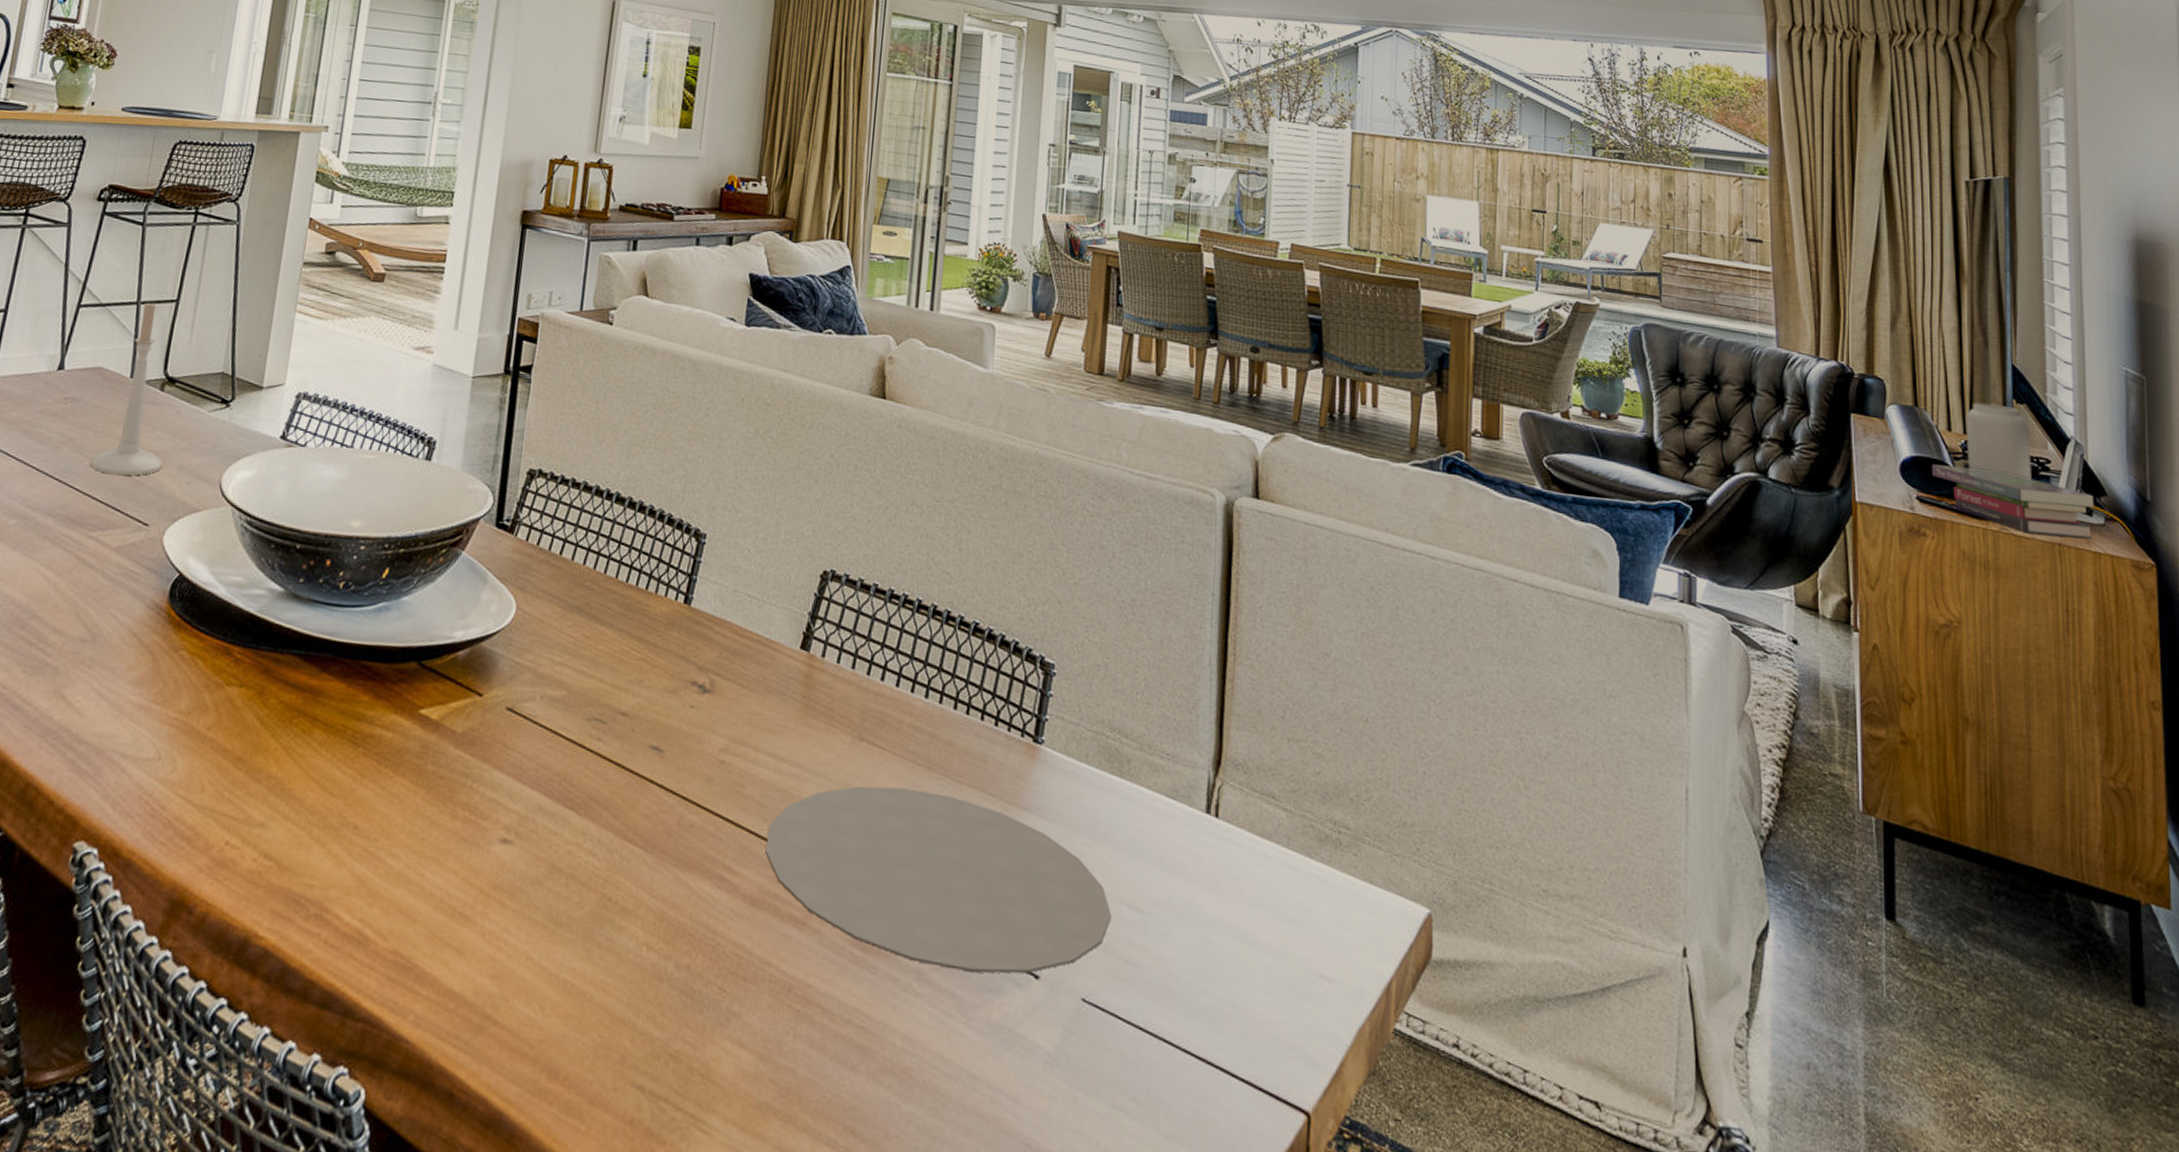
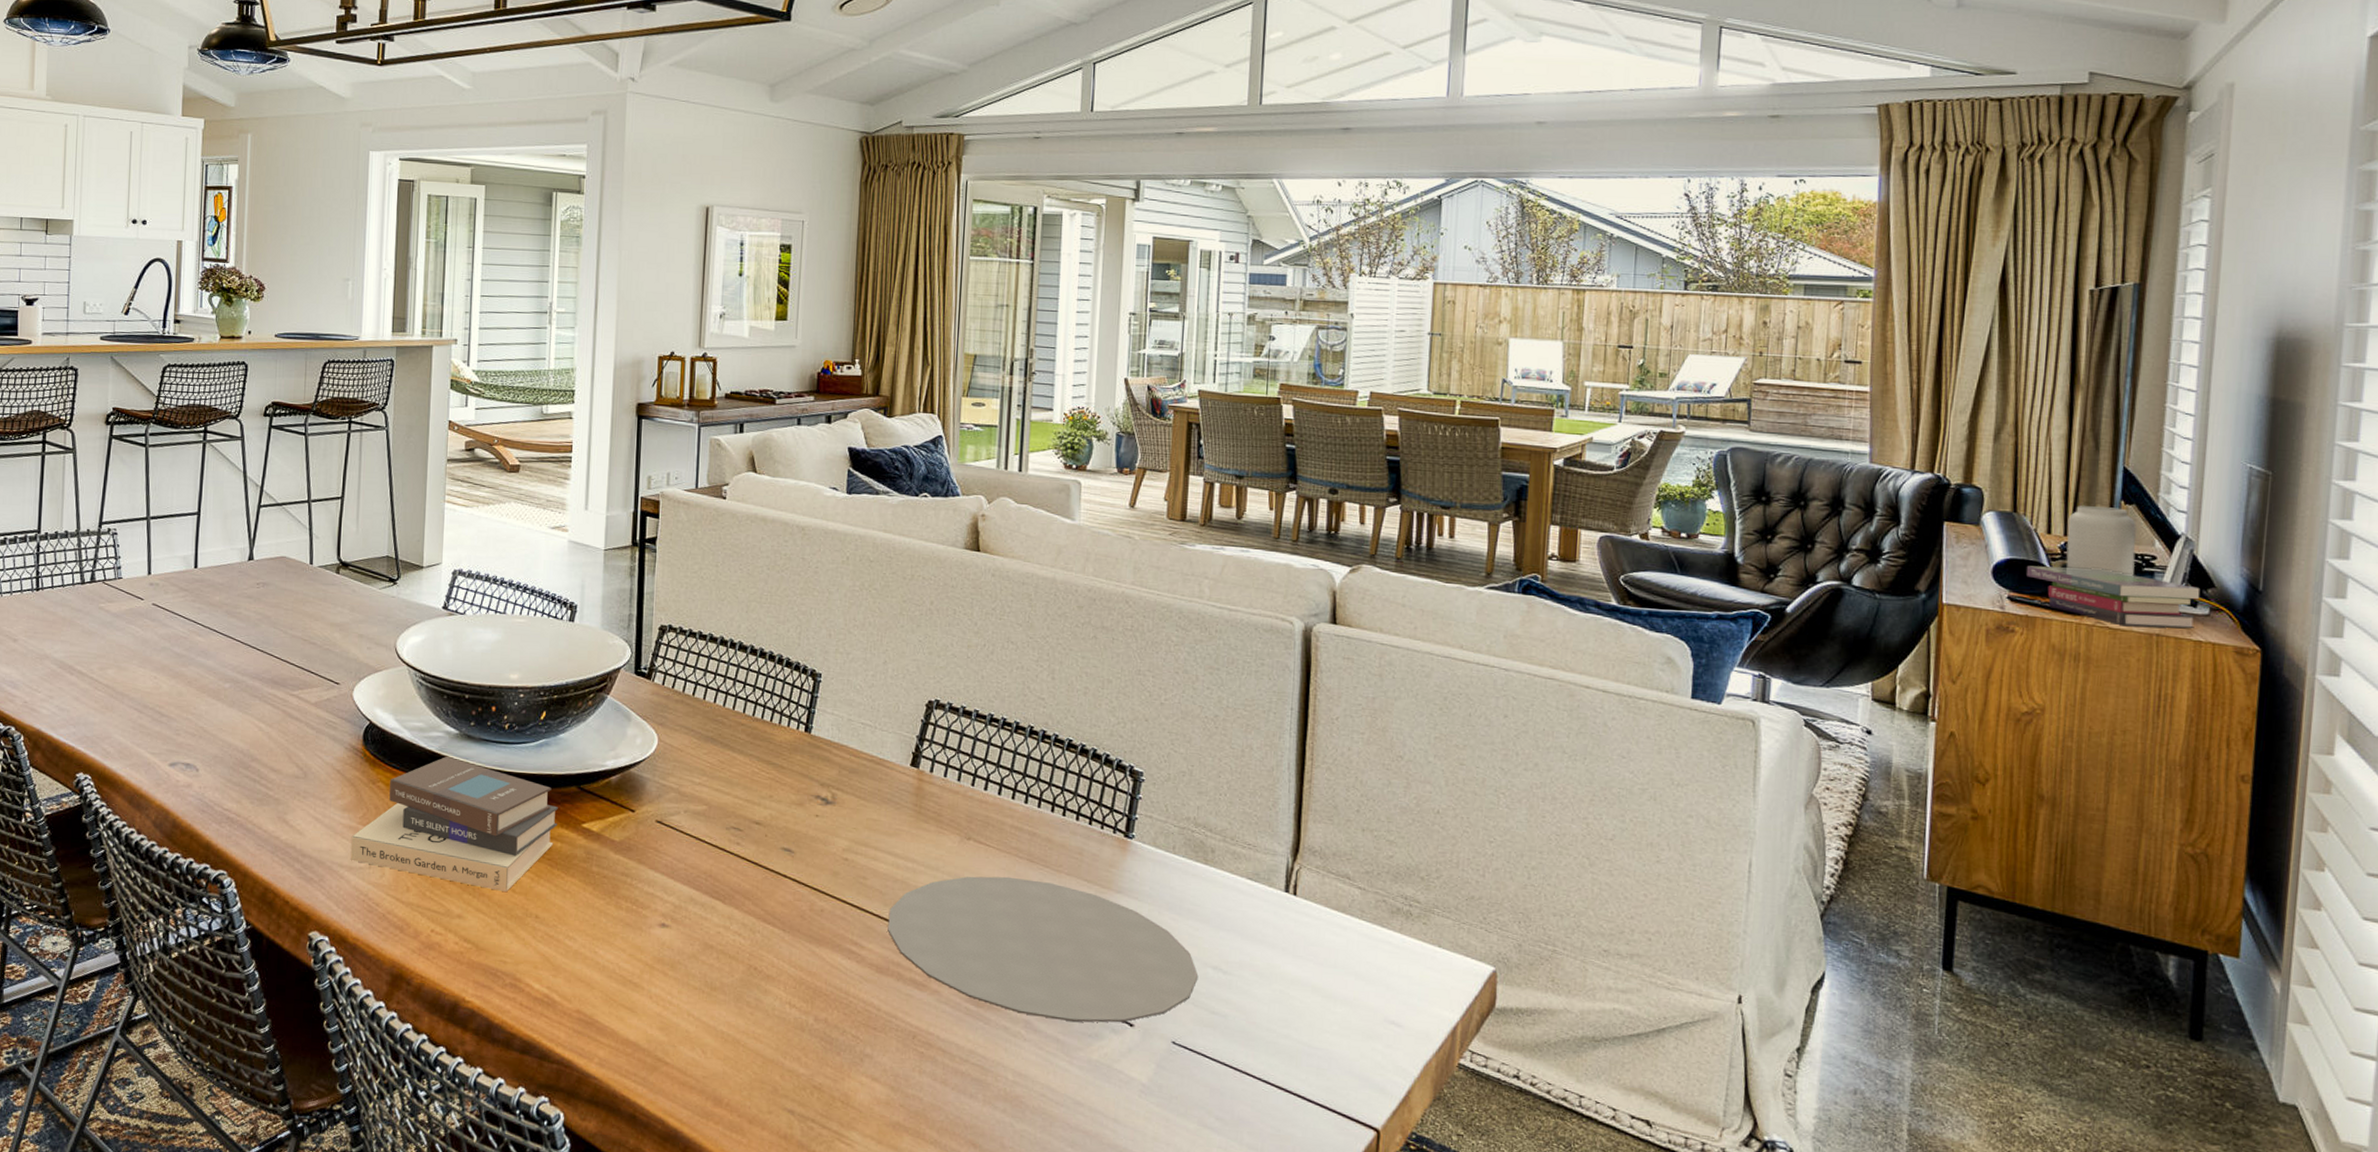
candlestick: present [90,301,164,476] -> none [285,499,346,645]
books: none [136,619,393,795] -> present [350,756,558,893]

